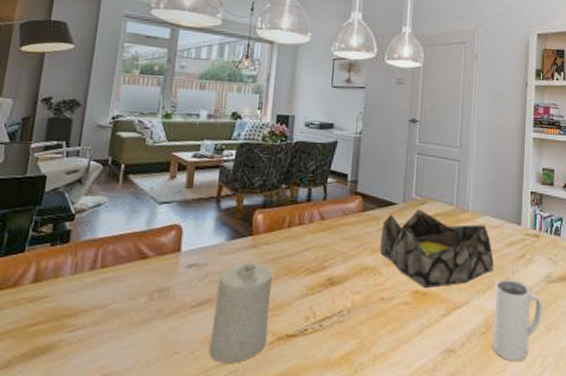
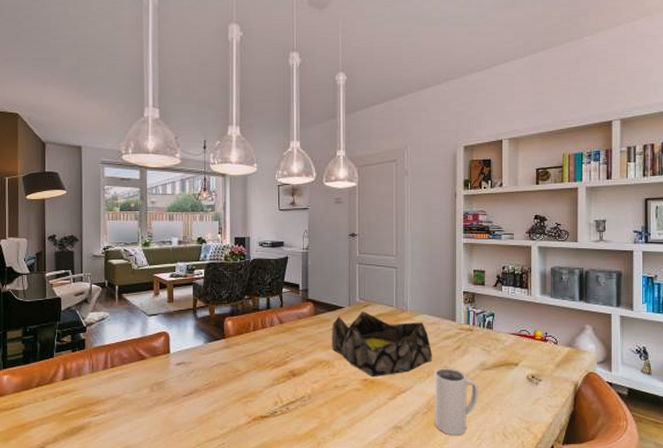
candle: present [209,261,273,363] -> none [201,359,245,438]

